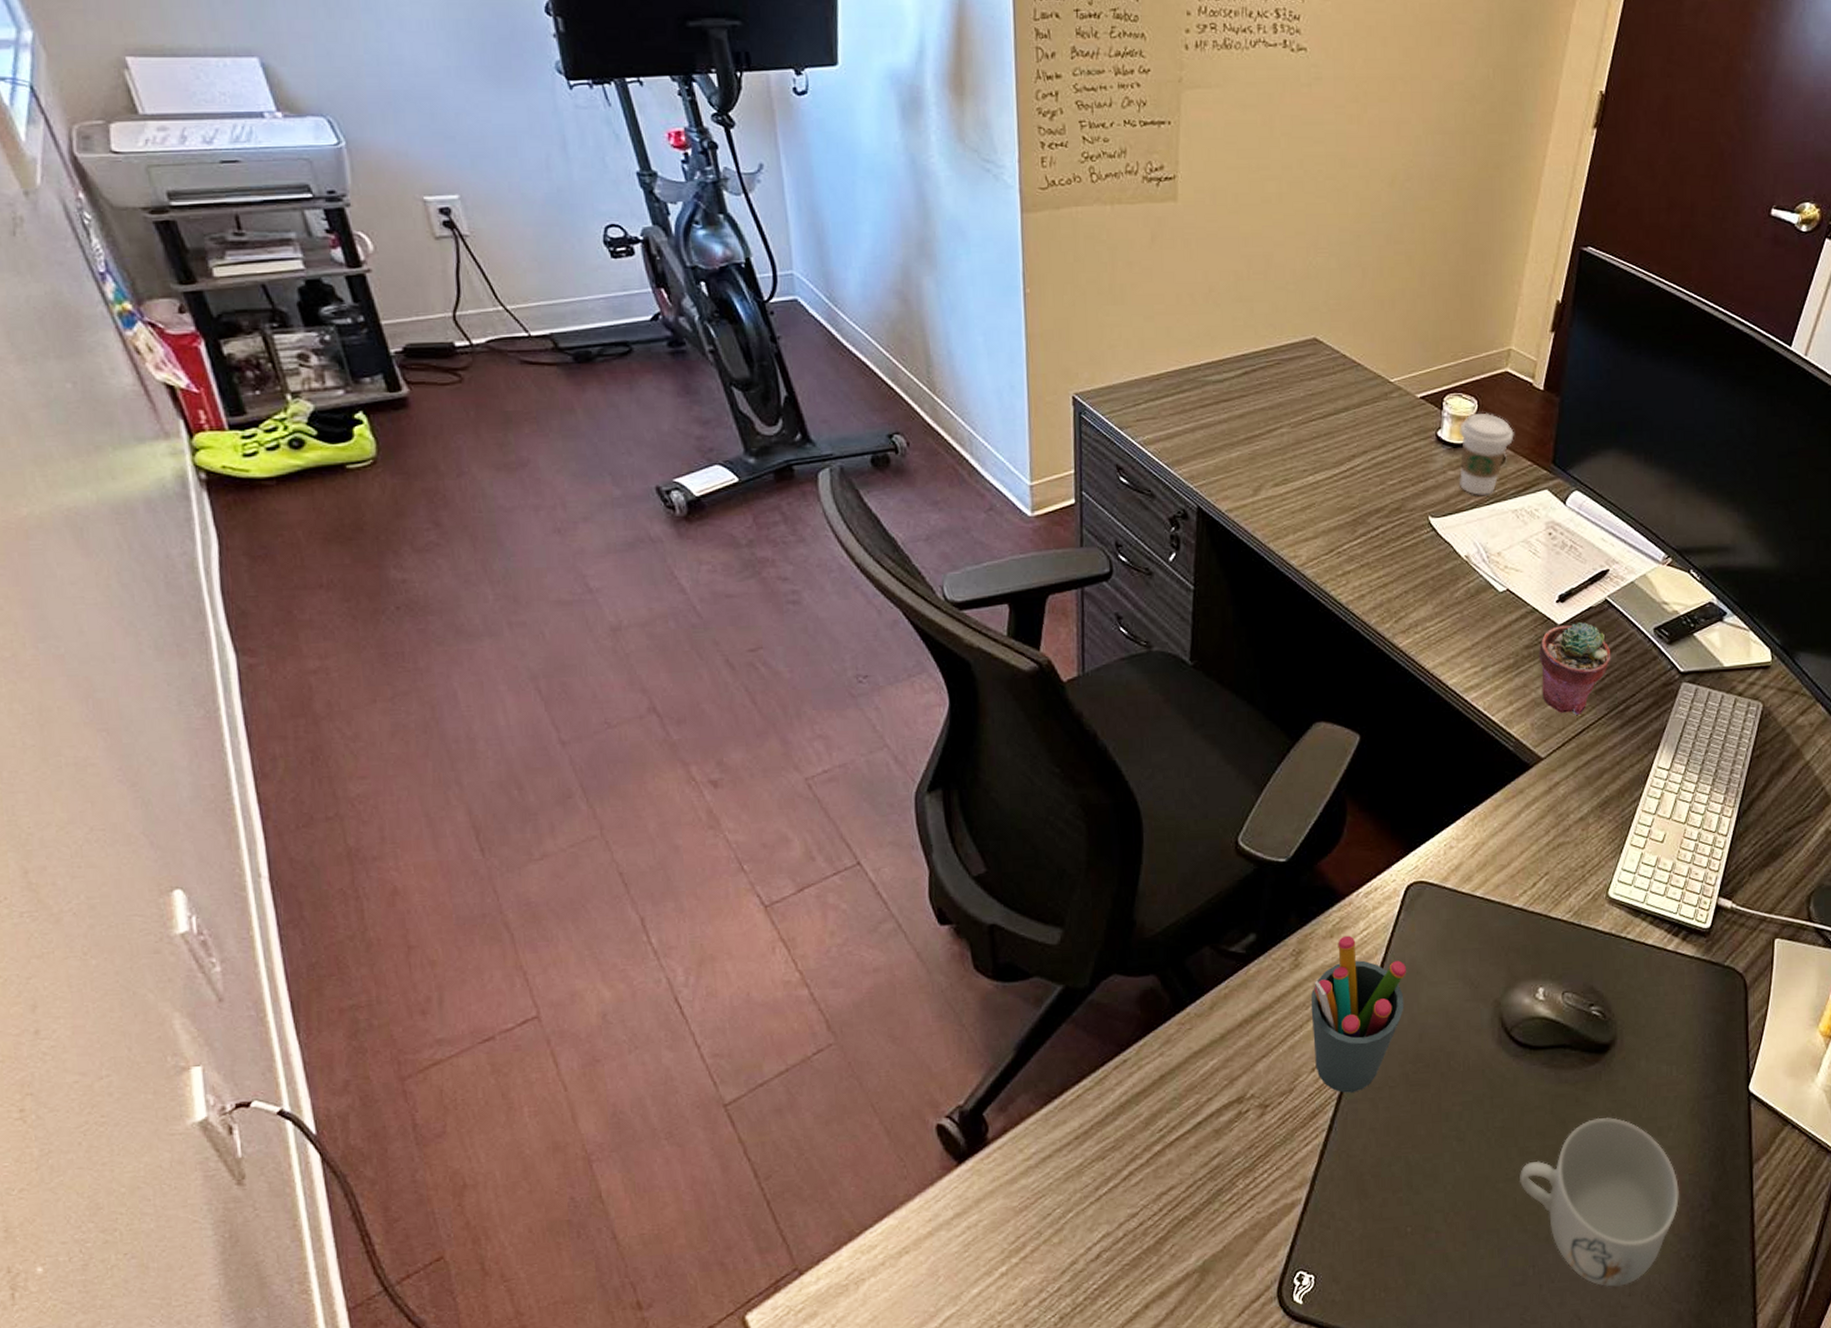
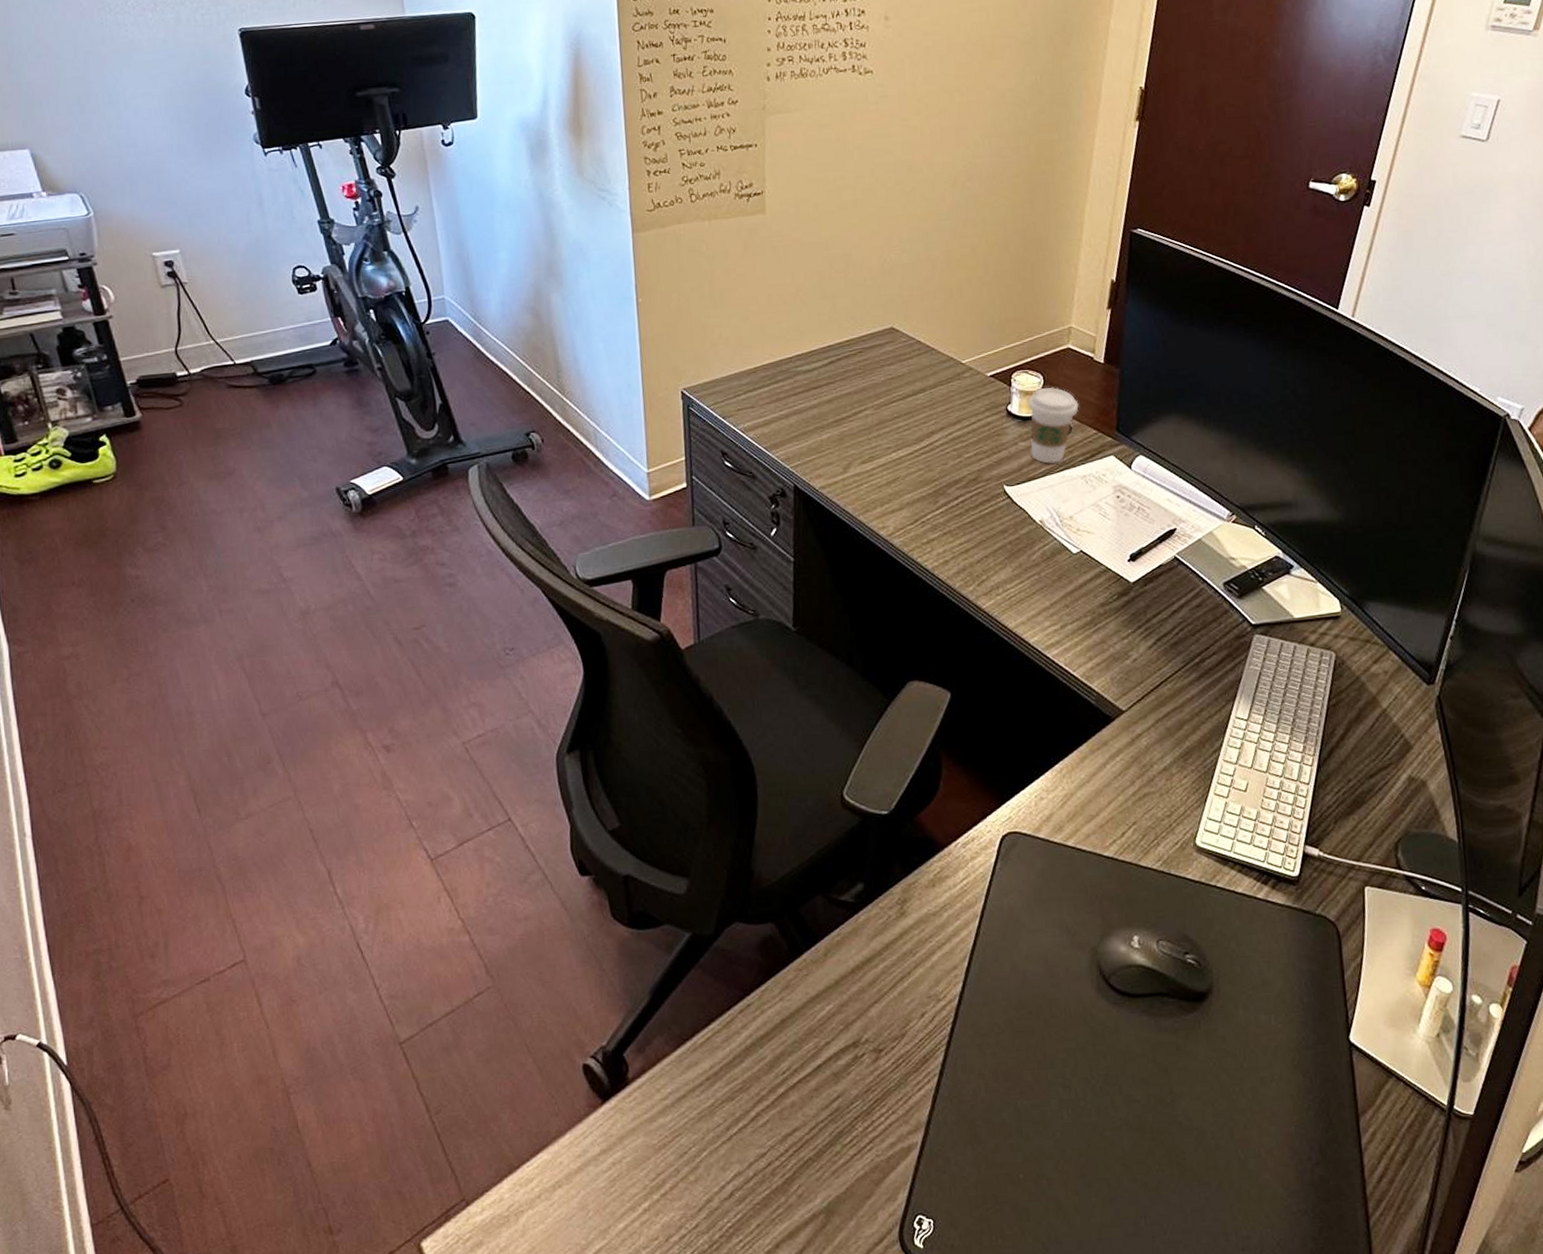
pen holder: present [1310,935,1407,1093] -> none [917,884,1006,1039]
mug: present [1520,1117,1679,1287] -> none [1126,1066,1287,1241]
potted succulent: present [1538,622,1611,715] -> none [1114,579,1184,669]

